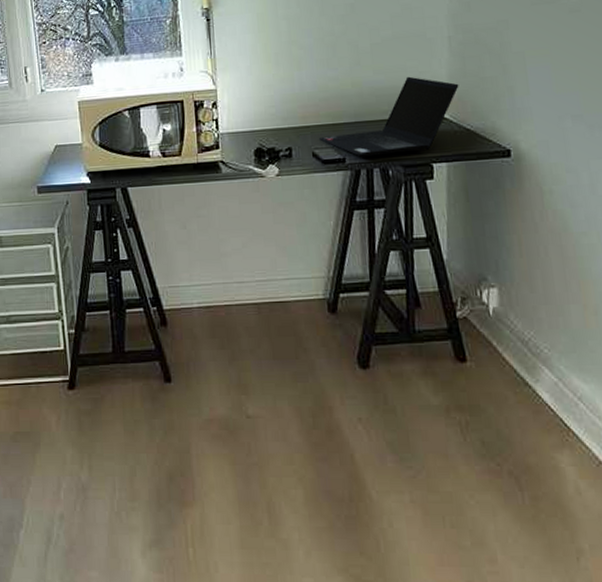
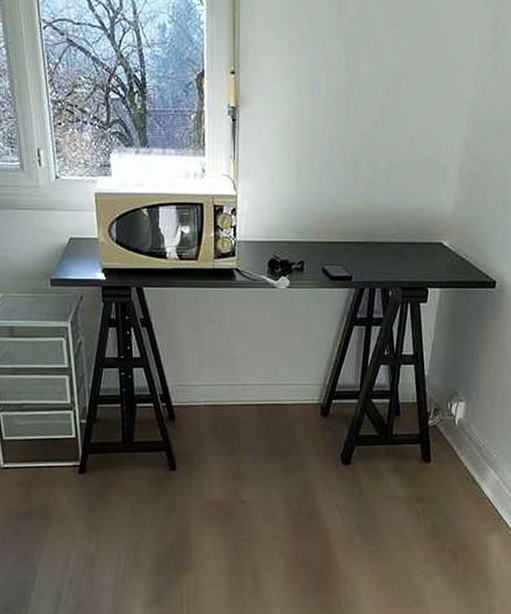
laptop computer: present [319,76,459,157] -> none [330,202,462,277]

